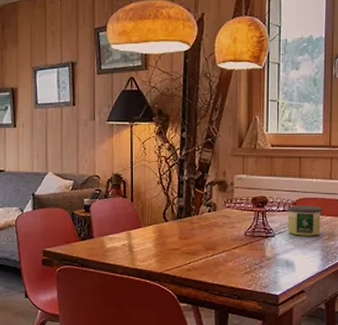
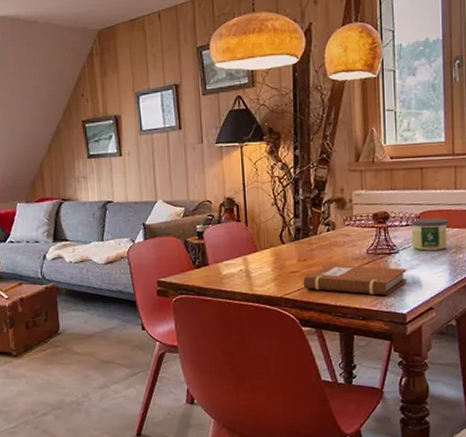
notebook: none [183,244,282,276] -> present [303,264,407,295]

